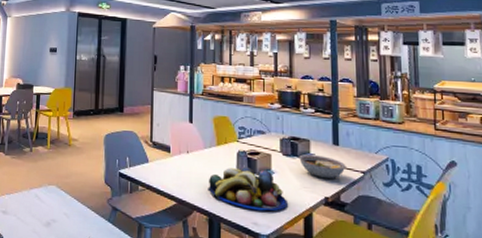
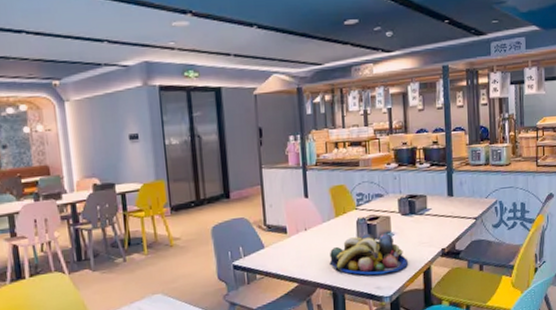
bowl: present [299,154,346,179] -> none [417,209,460,232]

